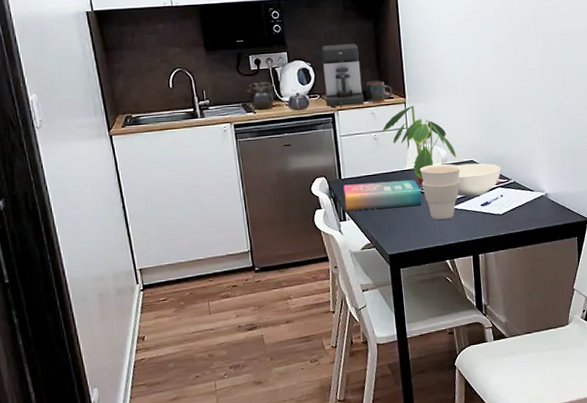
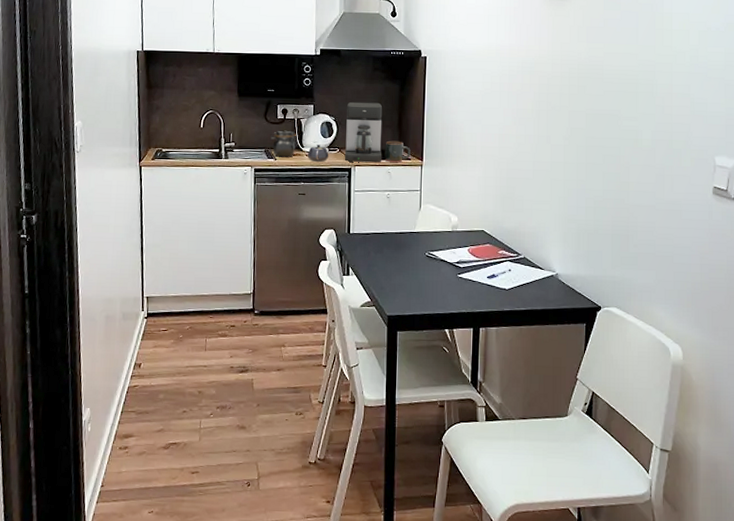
book: present [343,180,422,211] -> none [350,239,428,270]
plant: present [383,105,456,184] -> none [396,169,467,248]
cup: present [419,163,461,220] -> none [428,230,471,288]
bowl: present [457,163,501,197] -> none [464,233,512,268]

